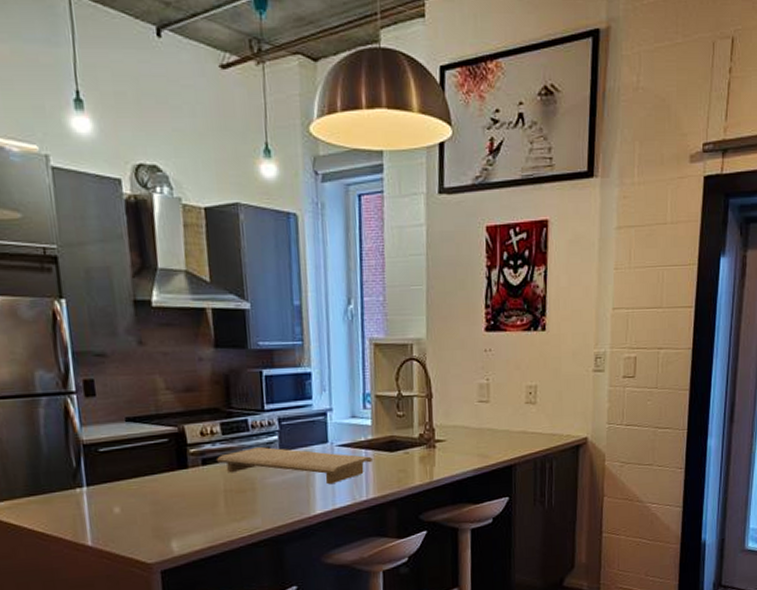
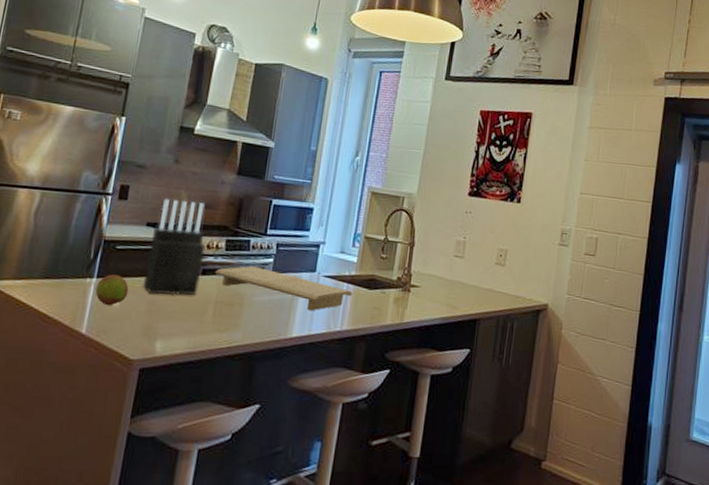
fruit: none [89,479,127,513] -> present [95,274,129,305]
knife block: none [135,386,203,494] -> present [142,198,206,296]

